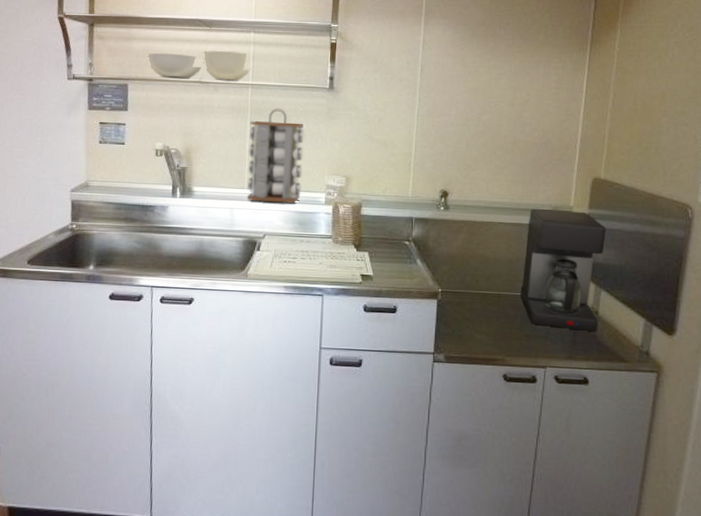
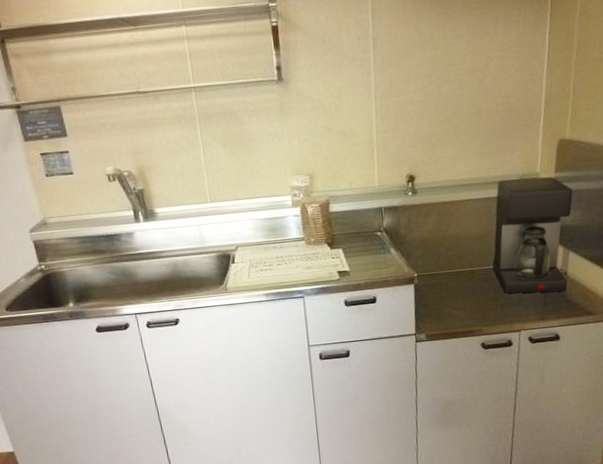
bowl: present [147,52,204,79] -> none [73,62,137,94]
bowl: present [203,51,251,82] -> none [134,51,190,89]
spice rack: present [246,108,304,204] -> none [200,110,267,215]

